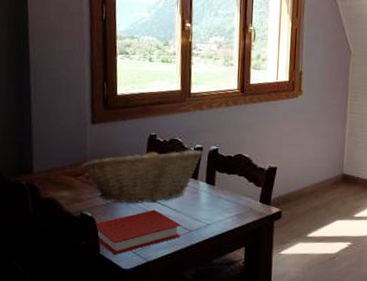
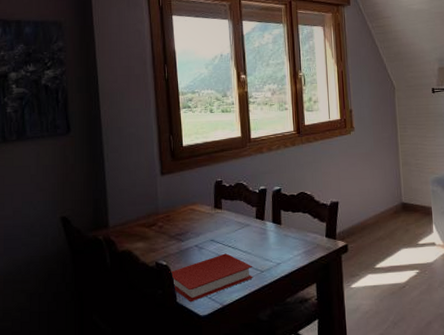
fruit basket: present [81,148,203,203] -> none [153,191,267,250]

